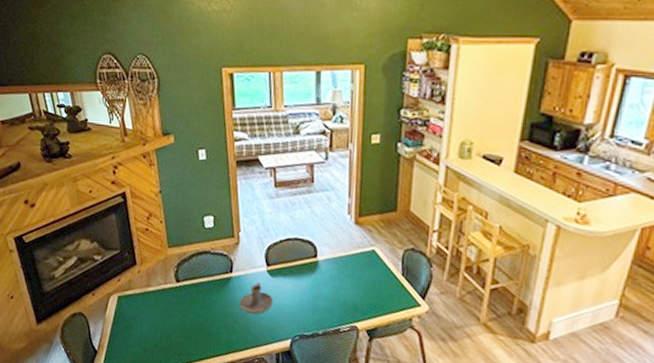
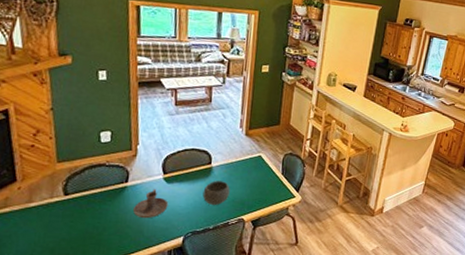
bowl: none [309,277,340,307] -> present [202,181,230,205]

